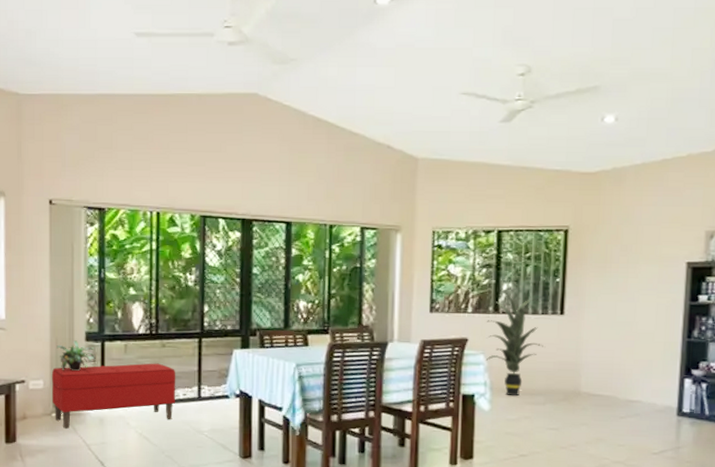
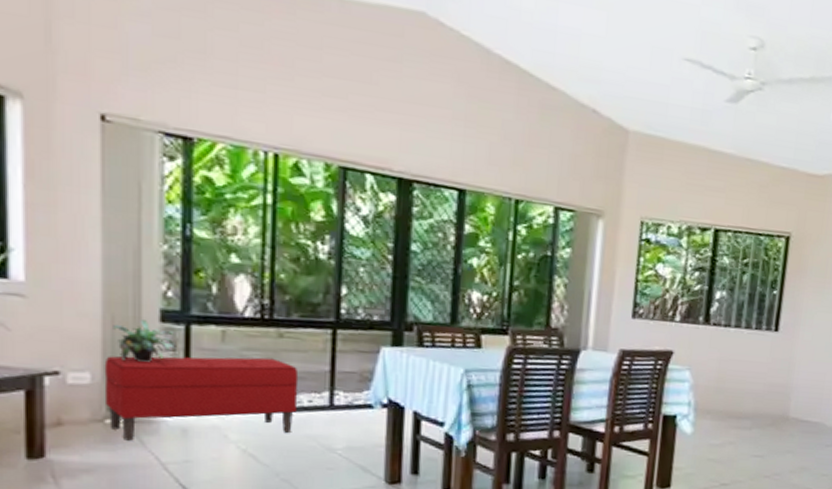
indoor plant: present [485,293,546,397] -> none [691,302,757,419]

